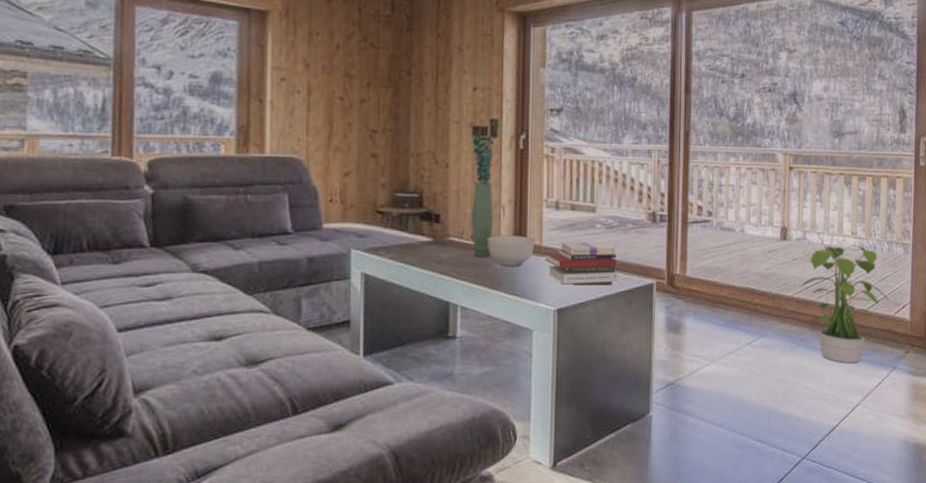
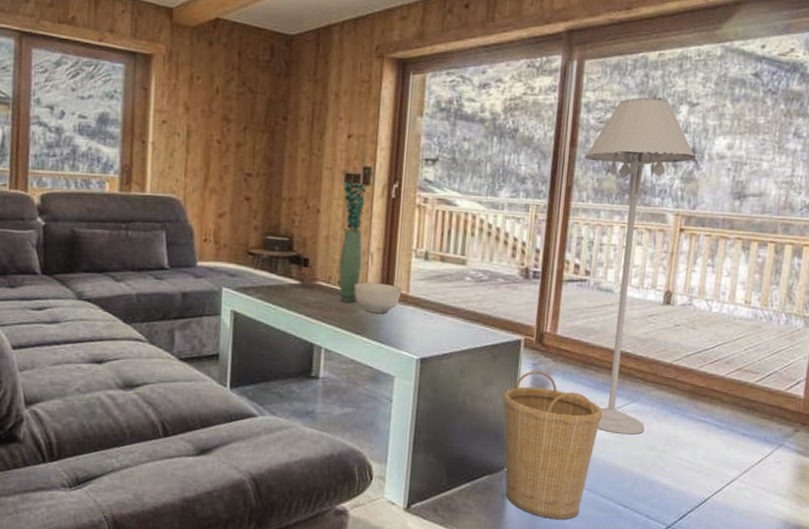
books: present [545,241,619,286] -> none [411,292,486,339]
basket: none [640,313,734,463] -> present [503,371,603,520]
floor lamp: none [698,45,797,370] -> present [584,97,695,435]
potted plant: present [798,242,889,364] -> none [678,309,782,437]

